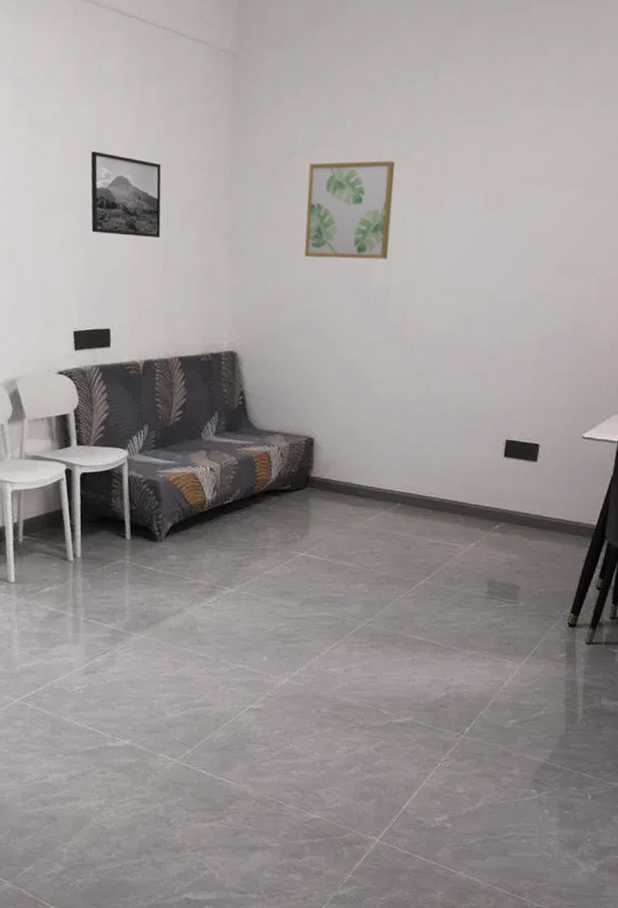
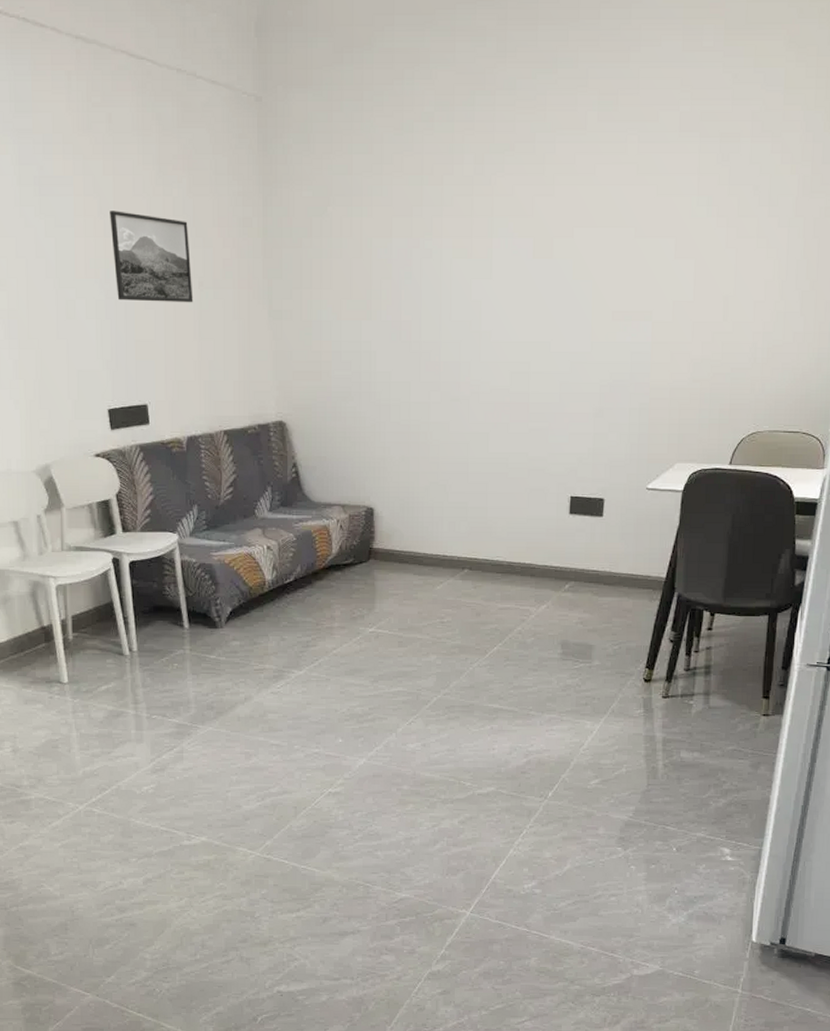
wall art: present [304,161,396,260] -> none [347,208,438,315]

